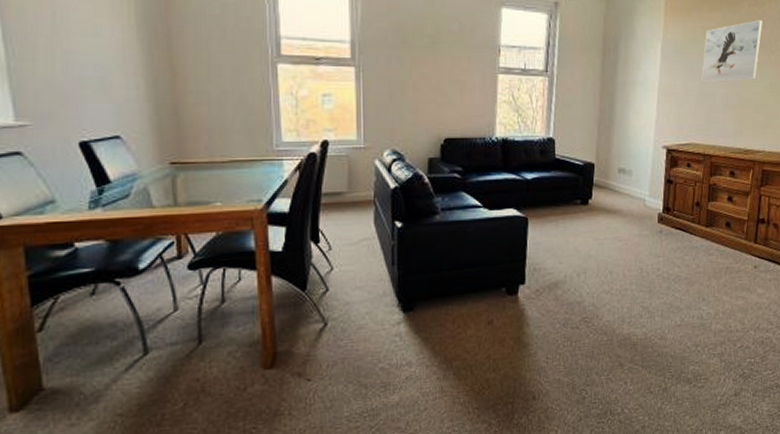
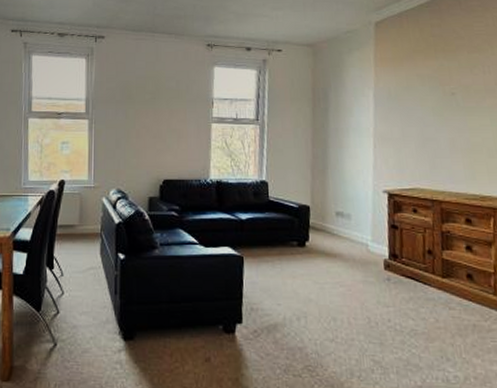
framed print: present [701,20,763,83] -> none [420,66,487,128]

